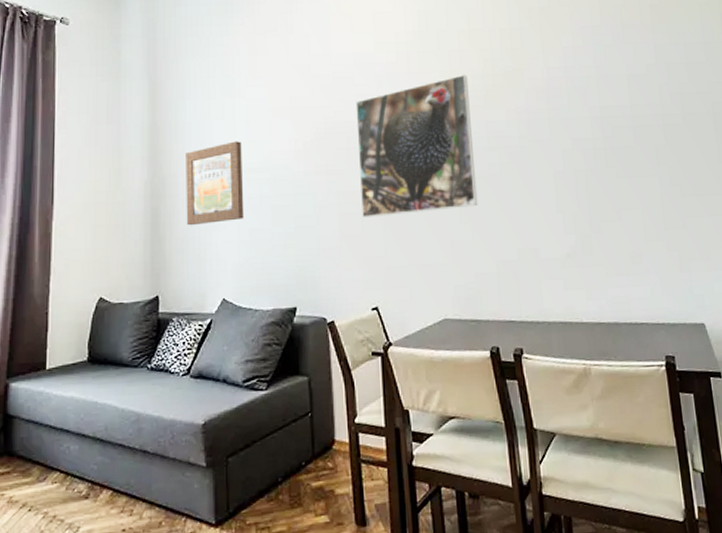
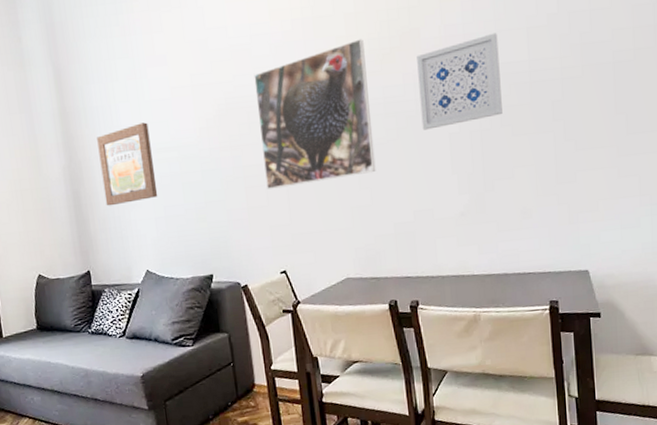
wall art: none [520,78,607,167] -> present [417,33,503,130]

